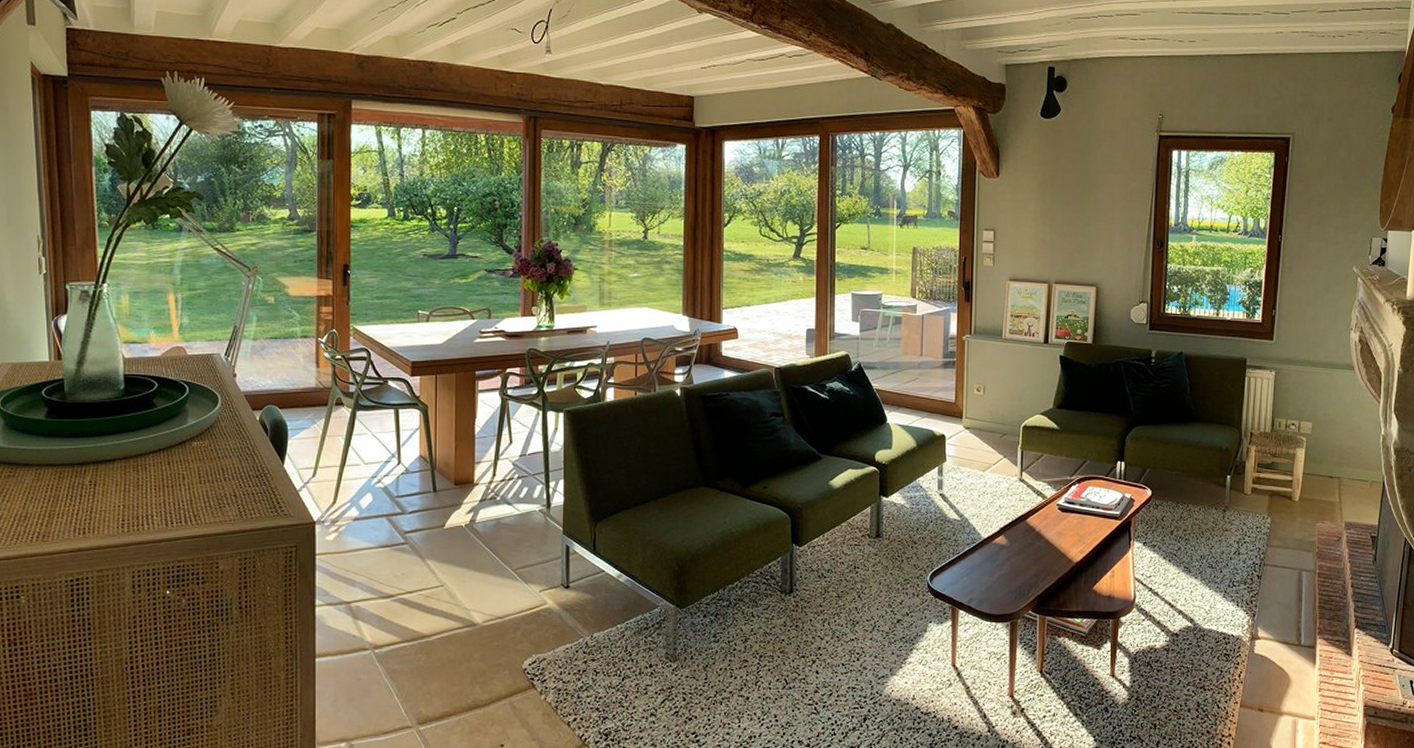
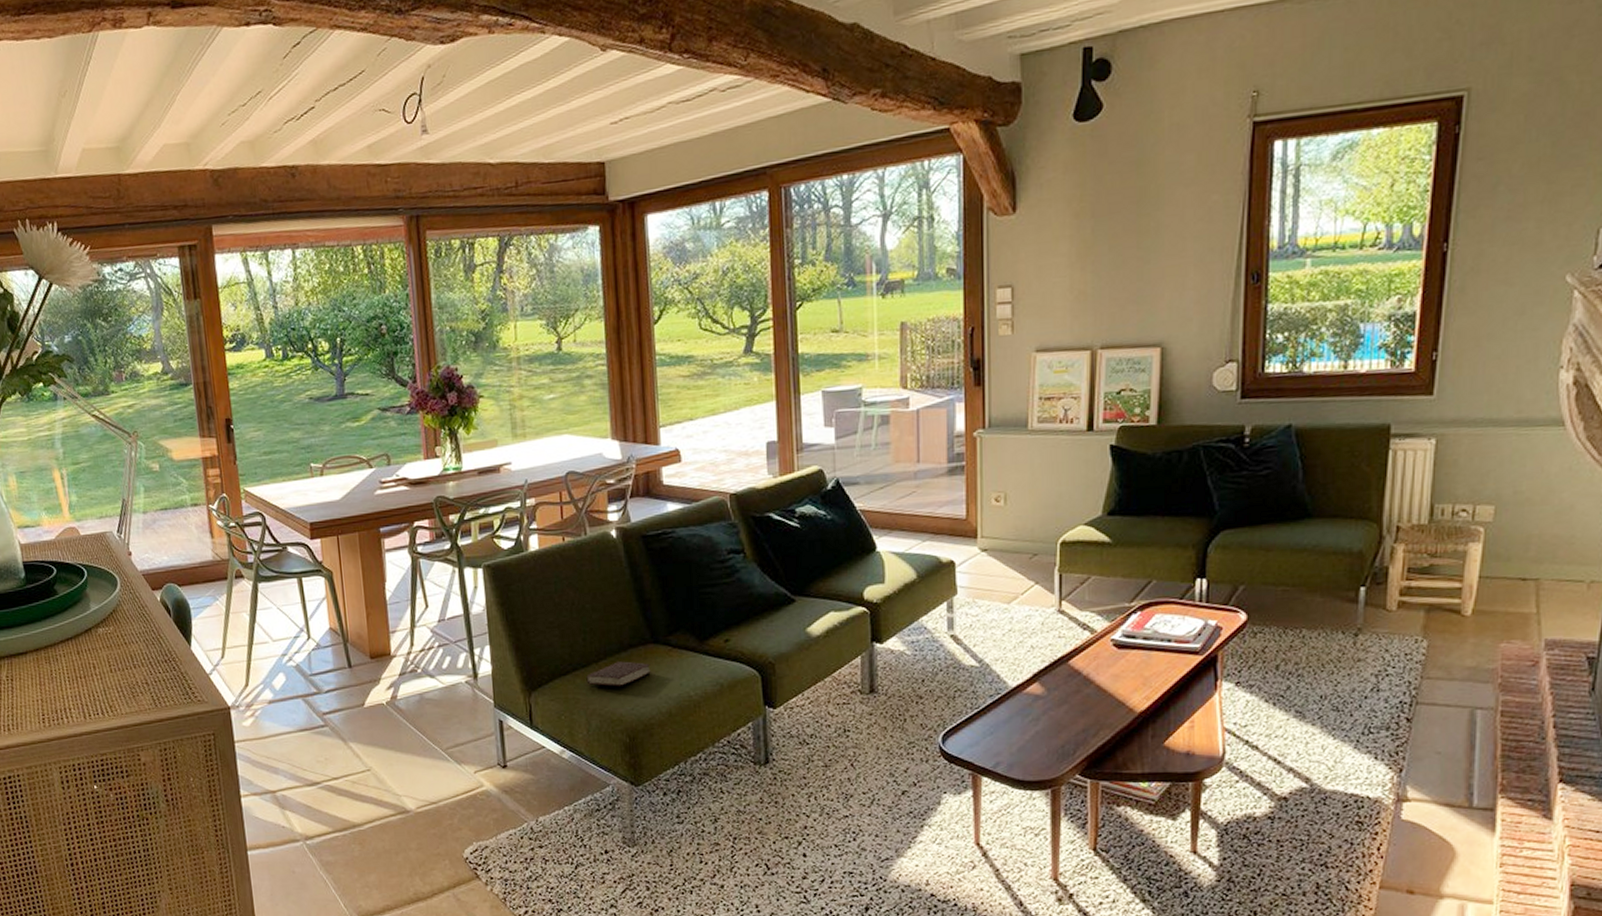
book: none [645,500,701,521] -> present [586,661,651,687]

